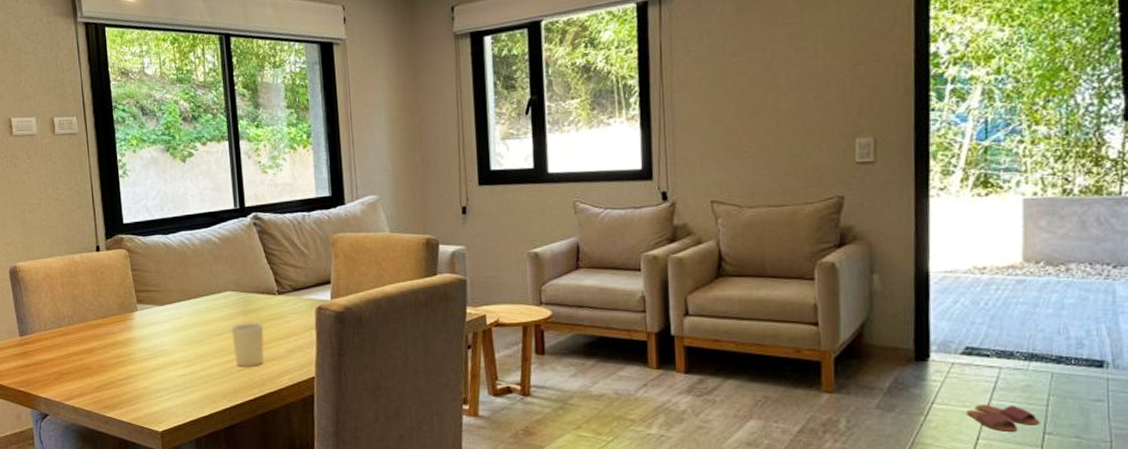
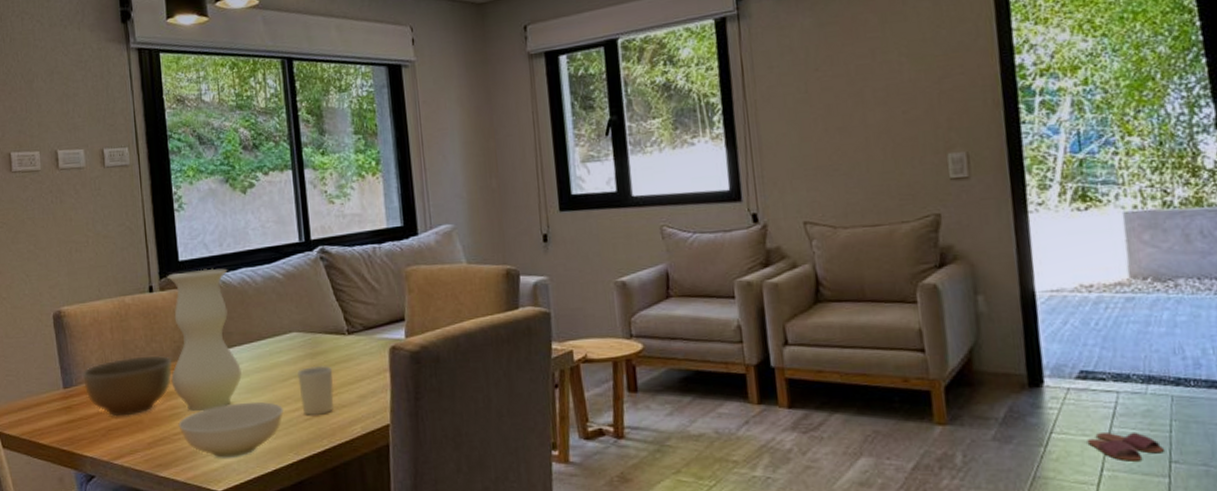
bowl: none [36,308,118,363] -> present [82,355,173,417]
vase: none [113,231,181,360] -> present [167,268,242,411]
bowl: none [123,353,218,402] -> present [178,402,283,458]

